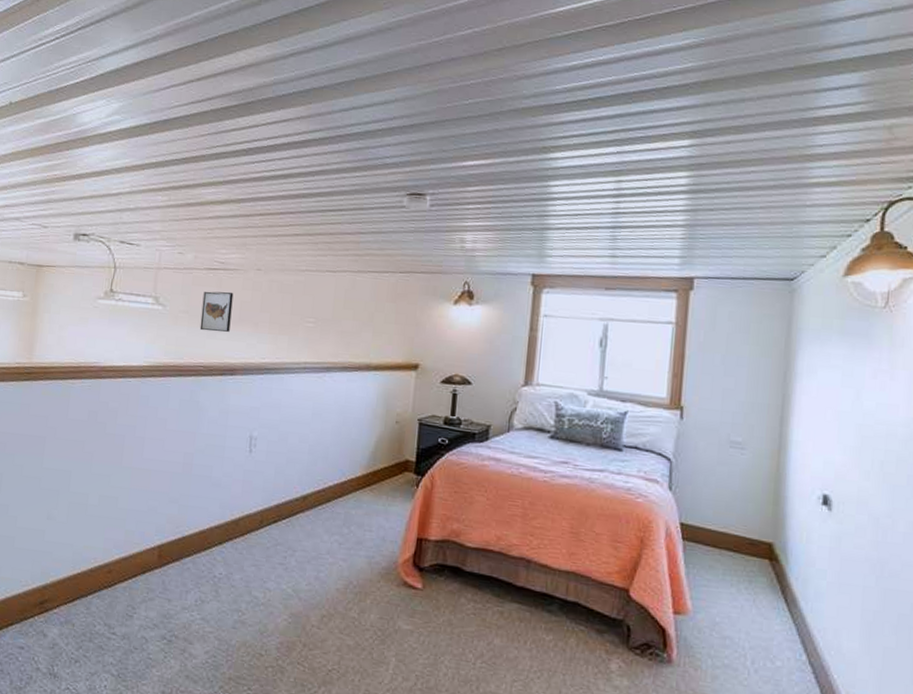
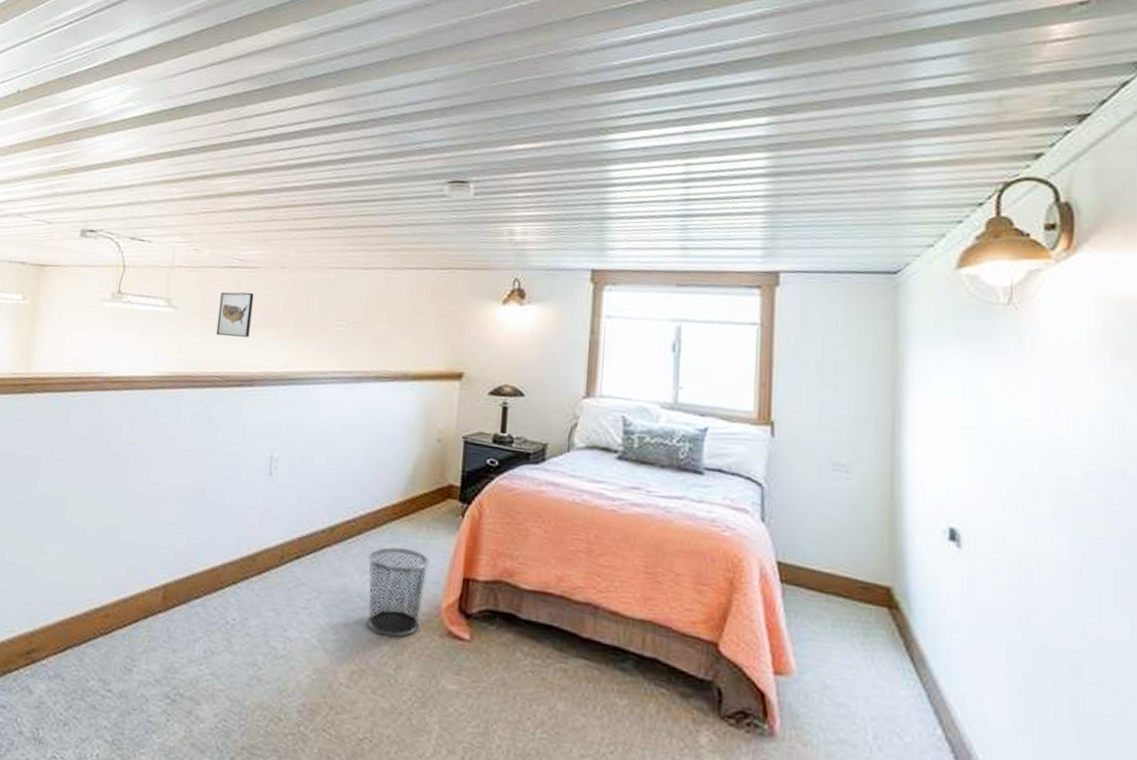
waste bin: none [334,513,389,587] -> present [366,547,430,637]

